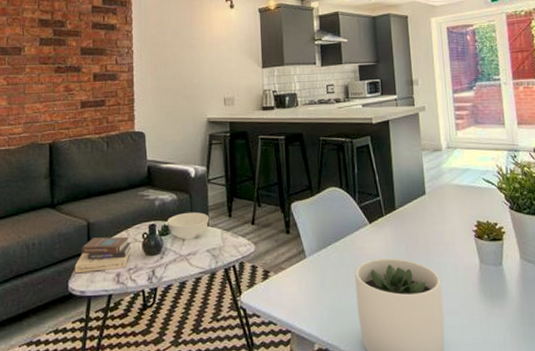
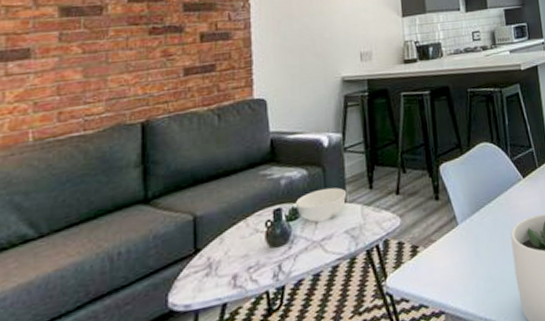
books: present [74,236,131,274] -> none [176,227,250,284]

